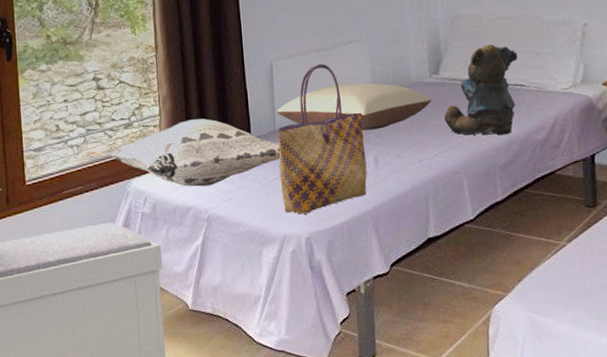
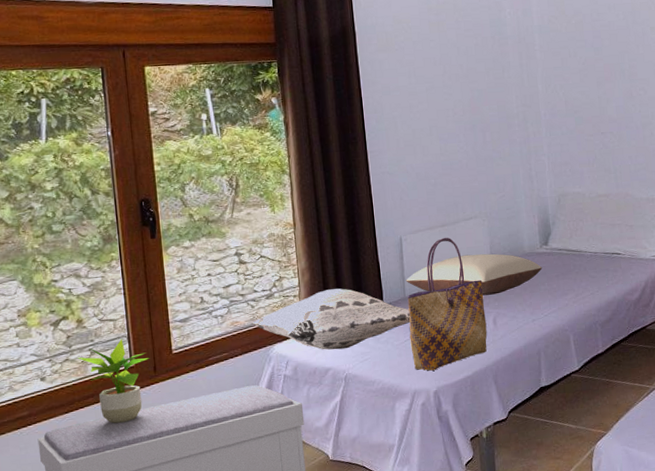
teddy bear: present [444,44,518,135] -> none [553,218,615,297]

